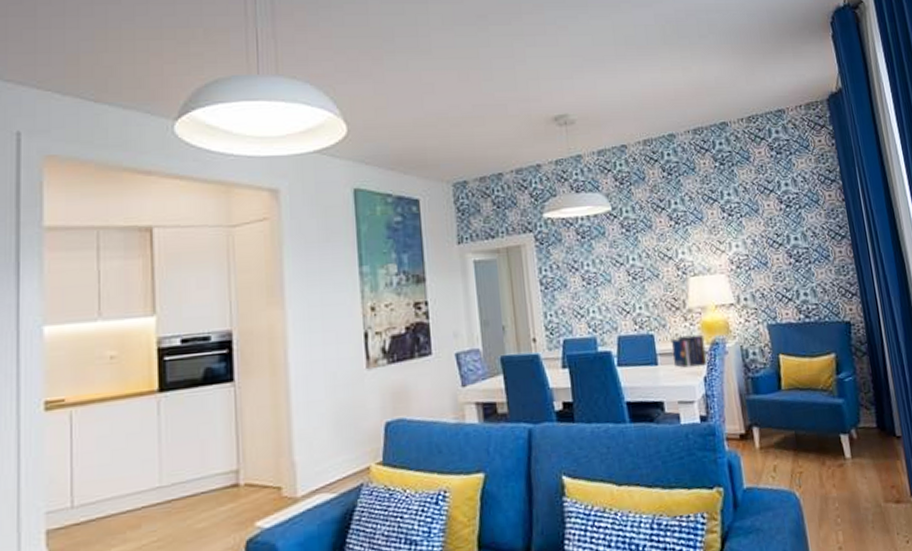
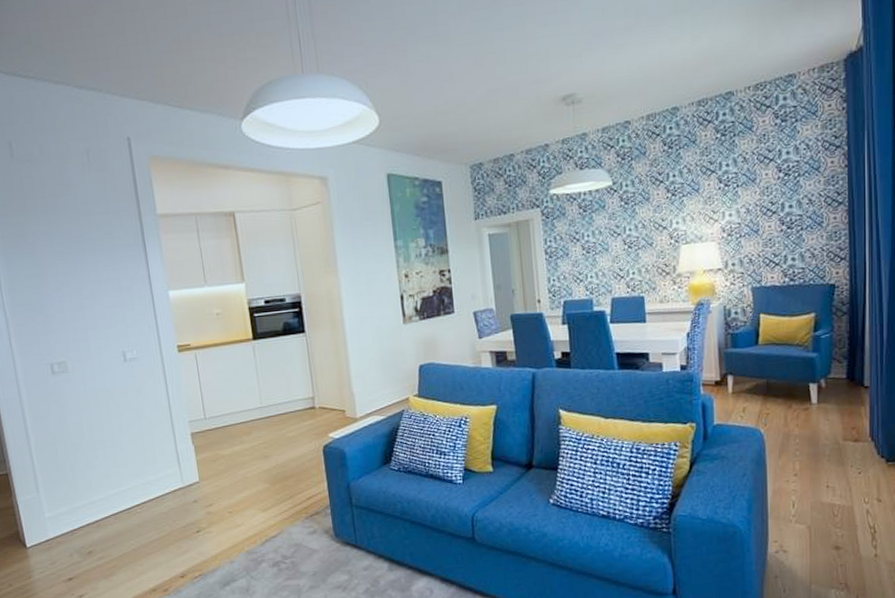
books: present [672,334,708,368] -> none [660,296,691,325]

